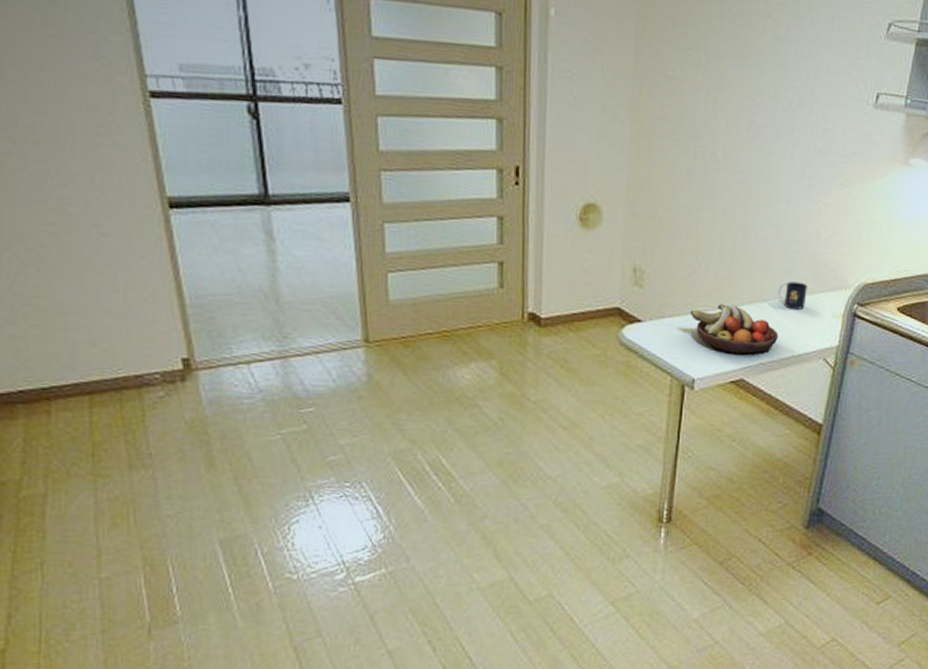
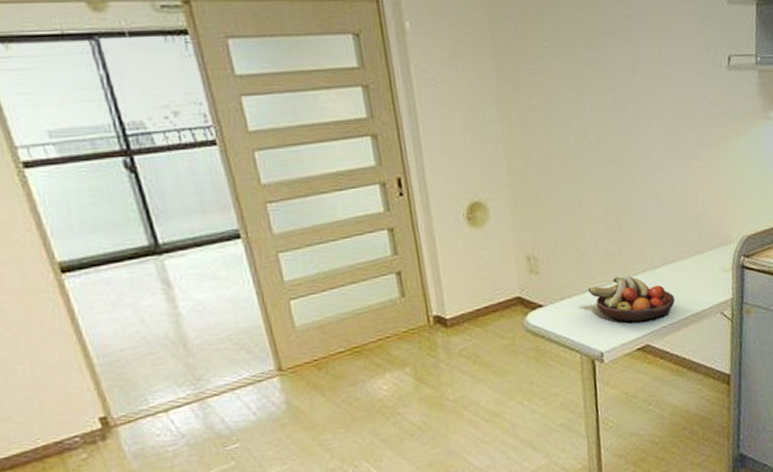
mug: present [778,281,807,310] -> none [667,244,695,271]

